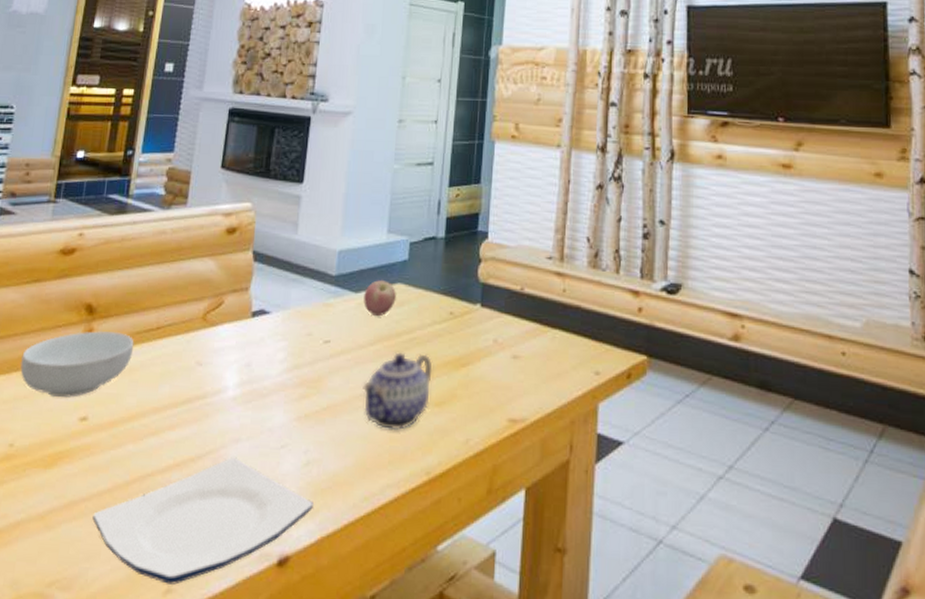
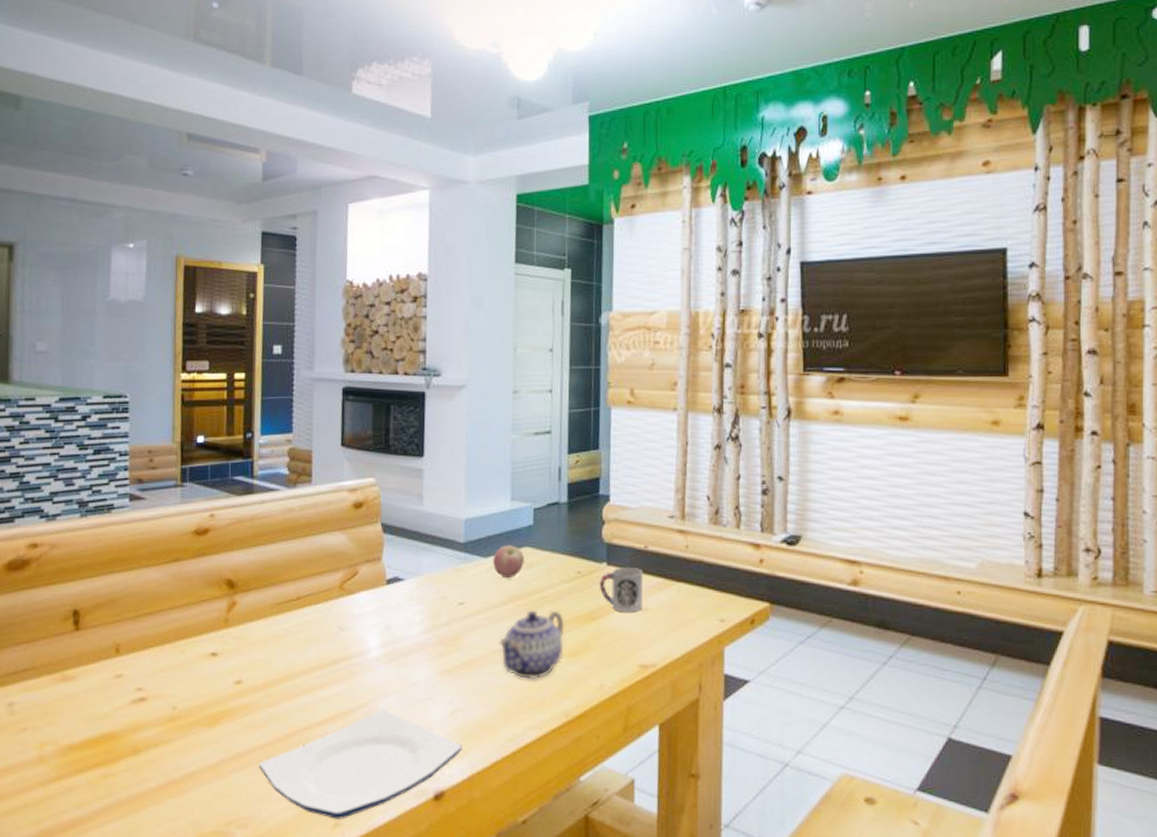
cereal bowl: present [20,331,134,398] -> none [171,604,278,665]
cup: none [471,310,518,360] -> present [599,568,643,612]

